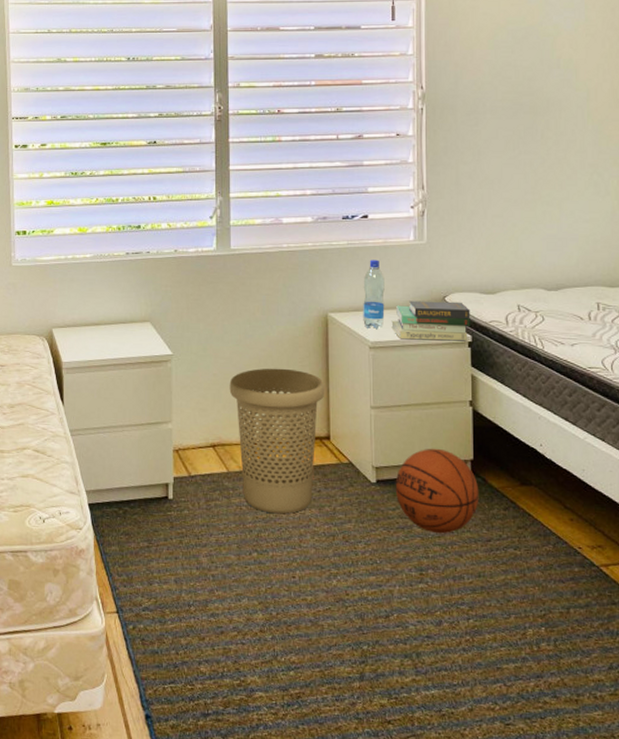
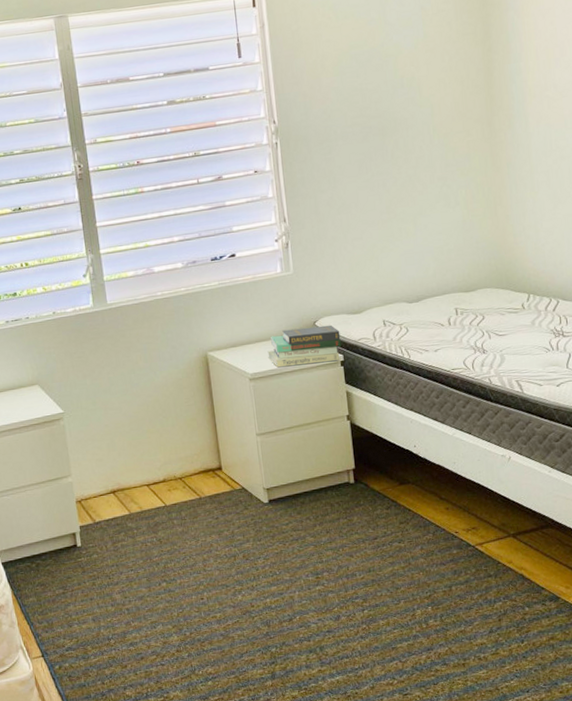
trash bin: present [229,368,325,514] -> none [121,410,213,545]
bottle: present [363,259,385,330] -> none [237,295,261,362]
basketball: present [395,448,479,534] -> none [286,463,364,540]

